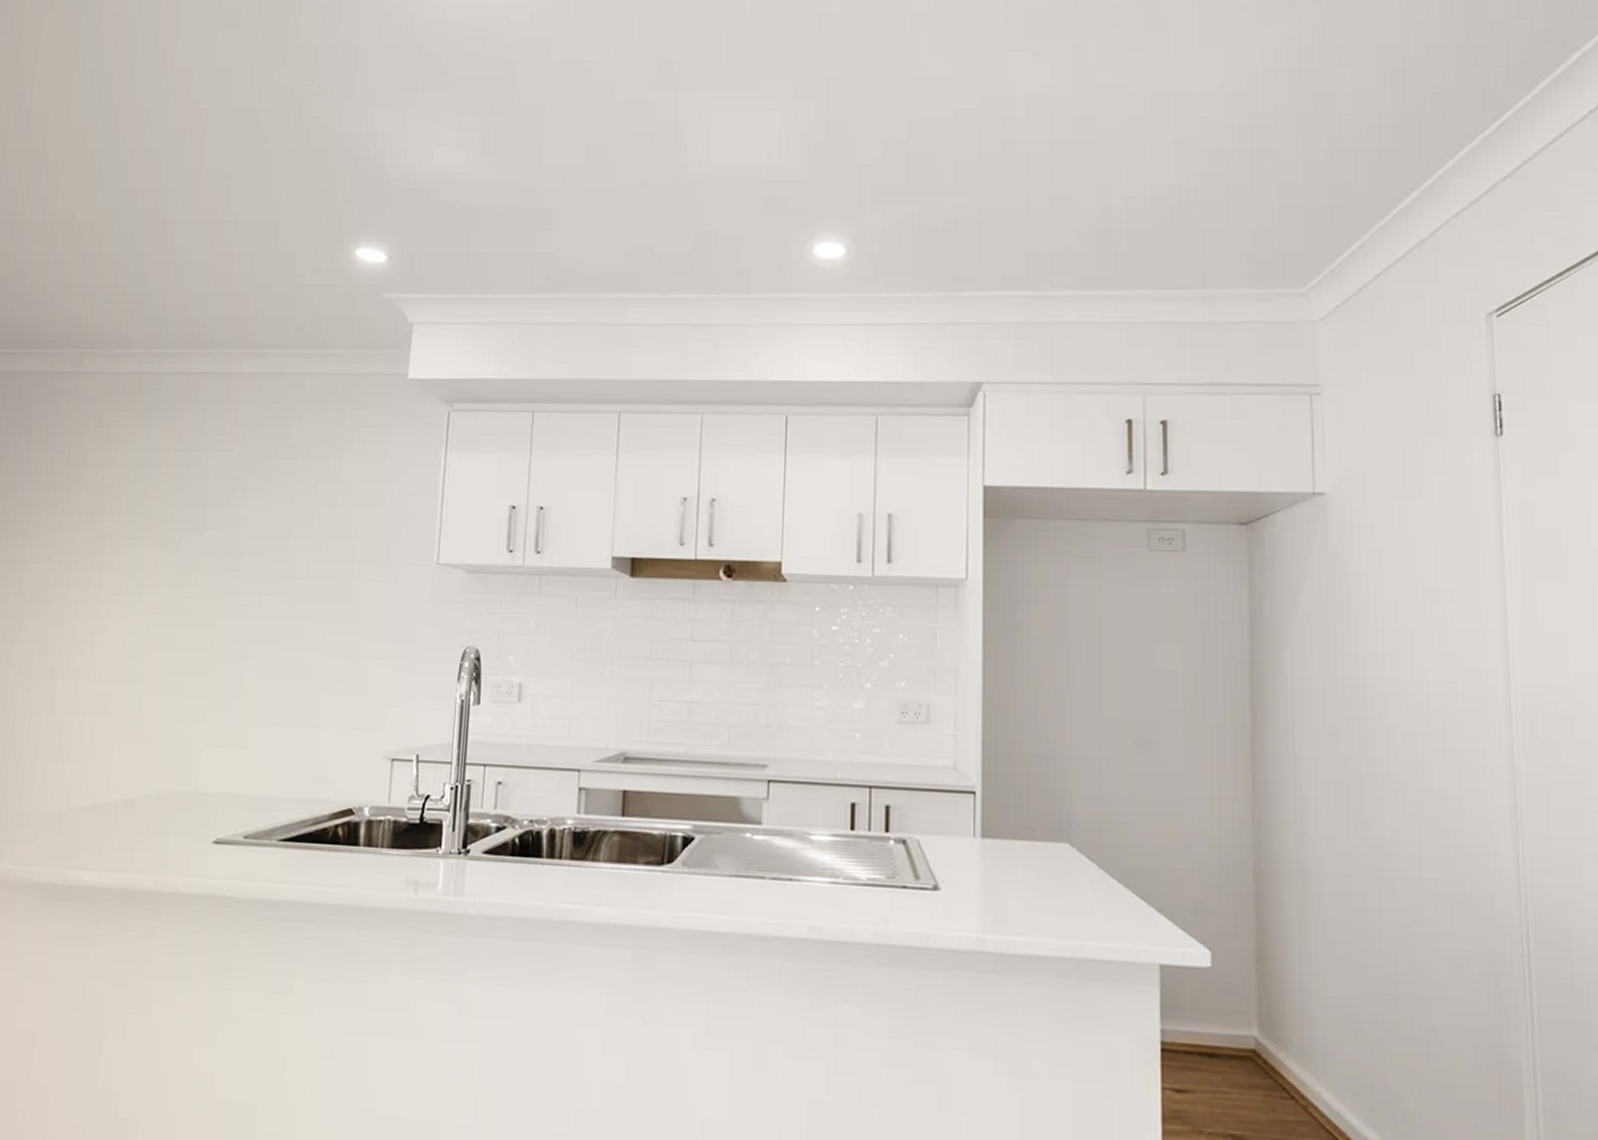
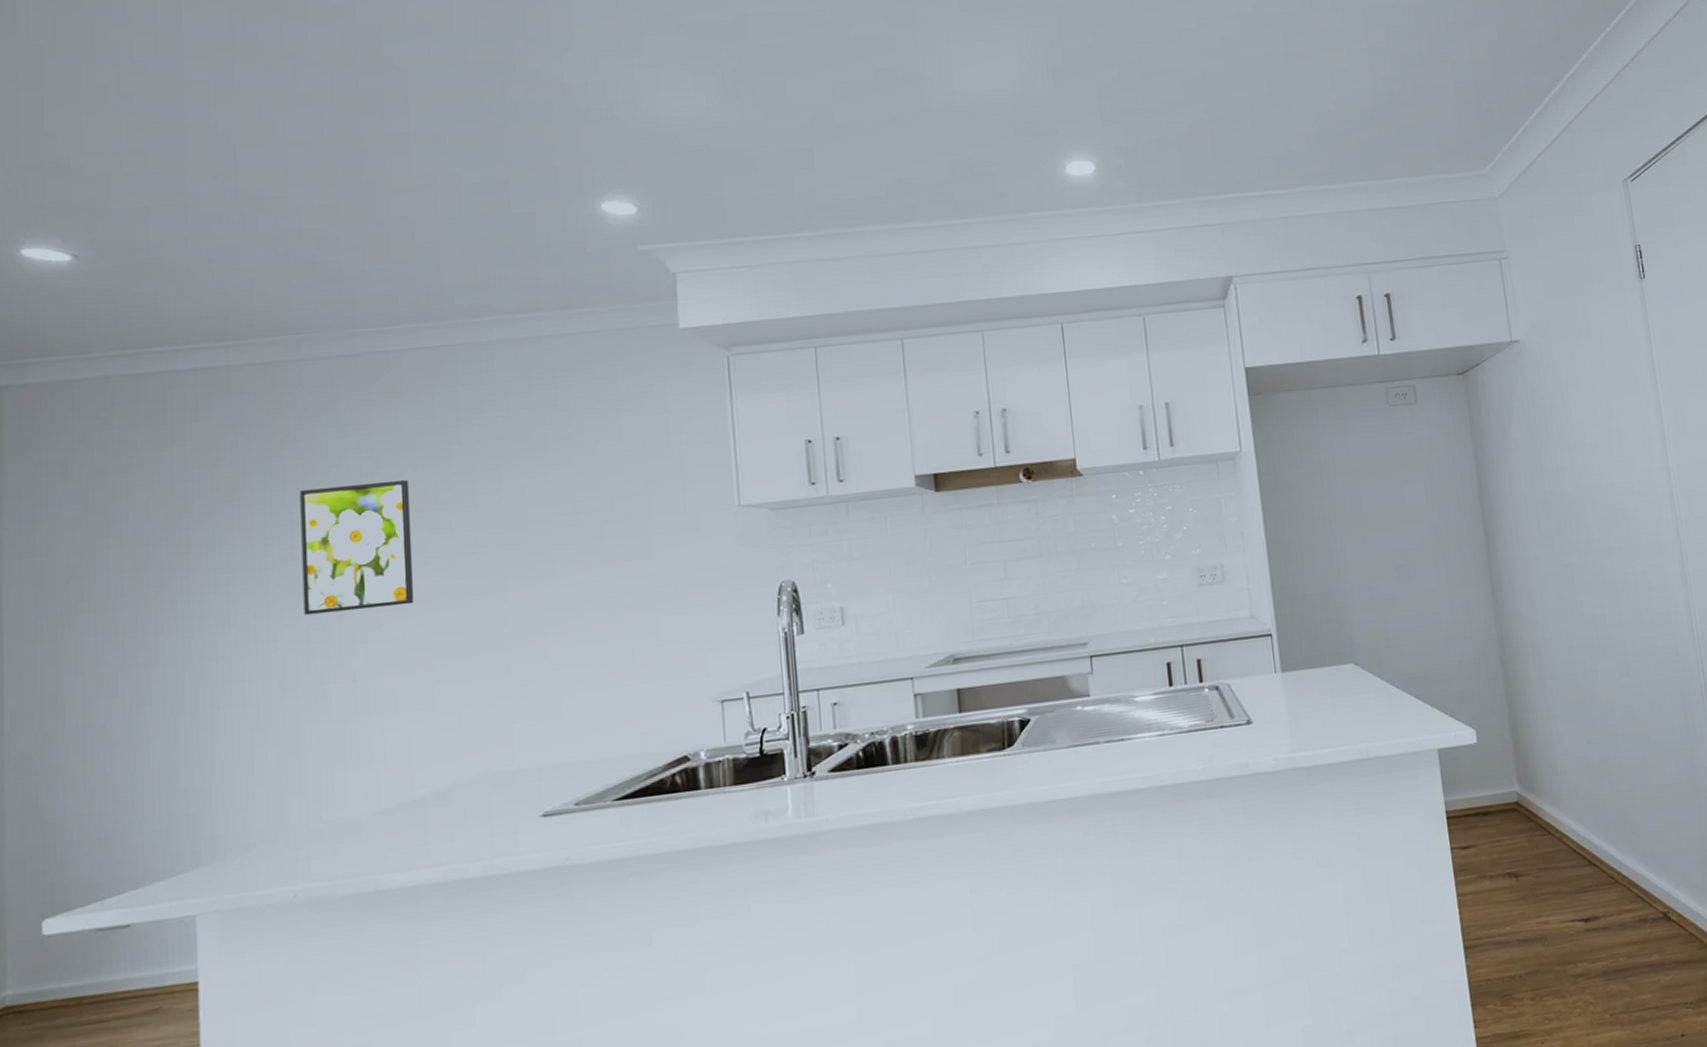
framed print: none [46,494,150,615] -> present [300,479,415,616]

